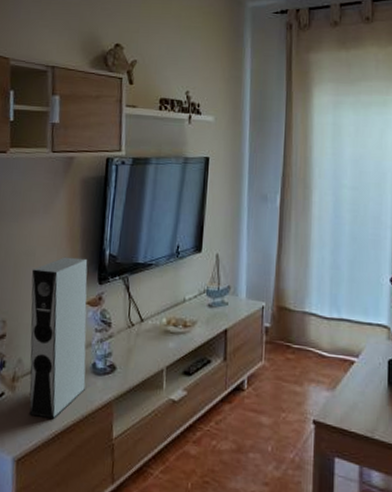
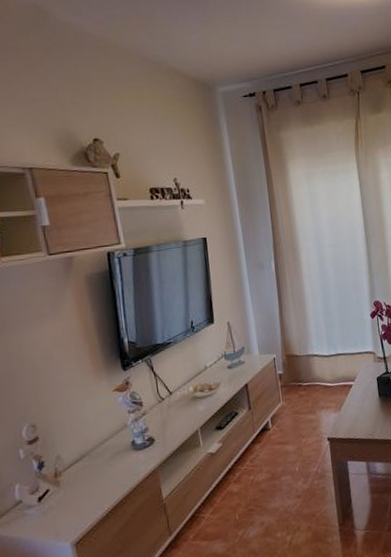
speaker: present [29,257,88,420] -> none [52,350,129,502]

